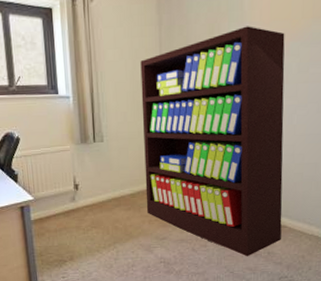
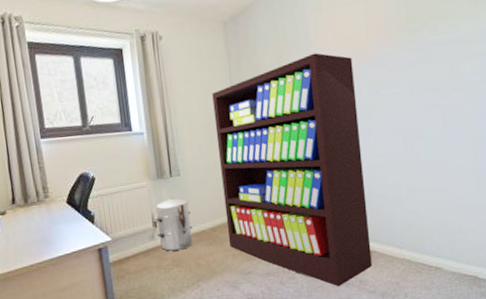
waste bin: none [77,162,112,213] -> present [155,197,193,251]

